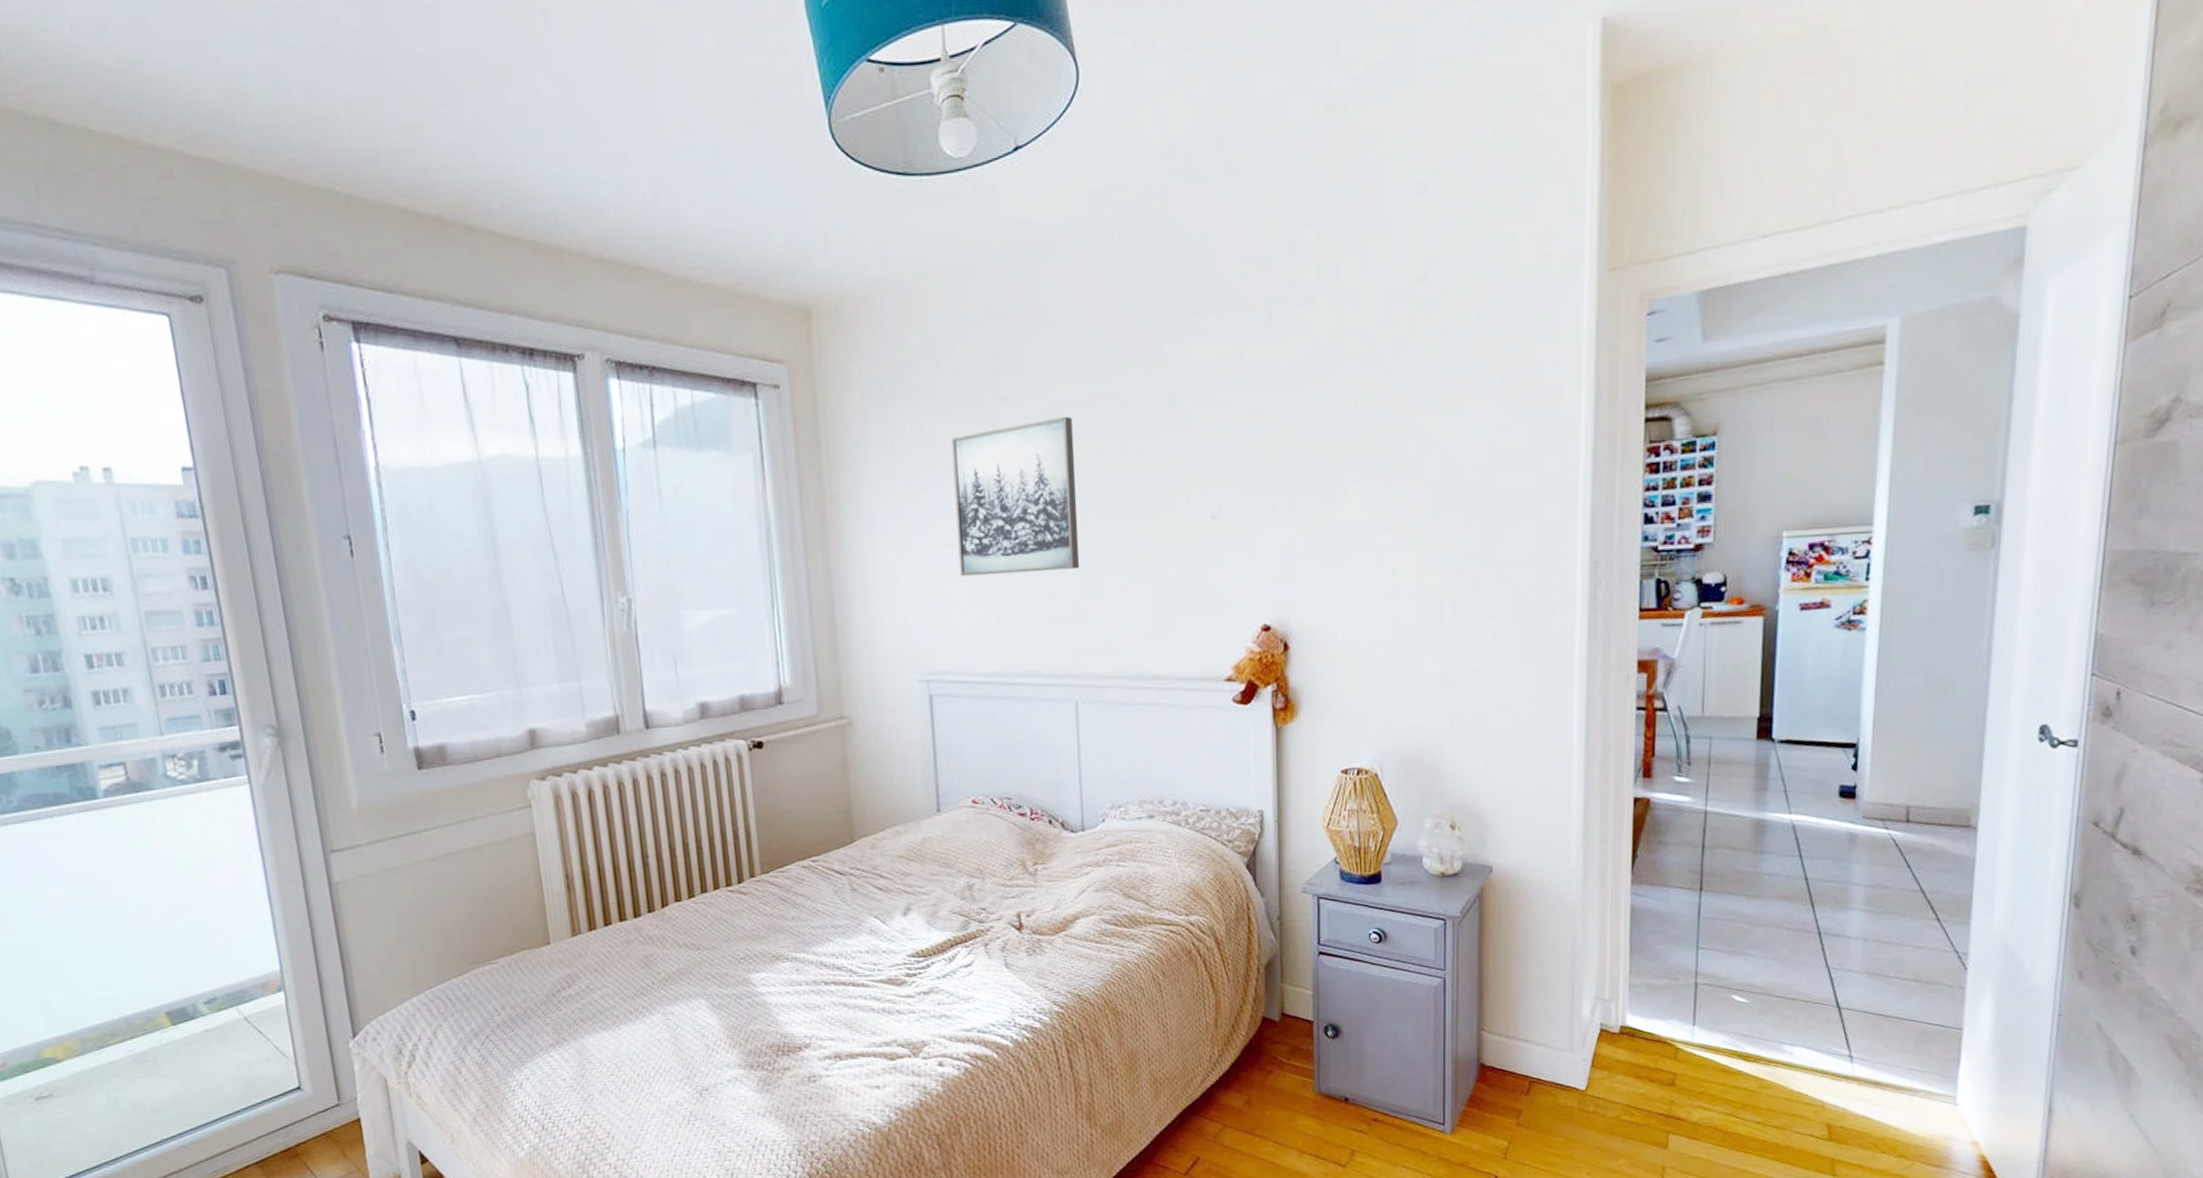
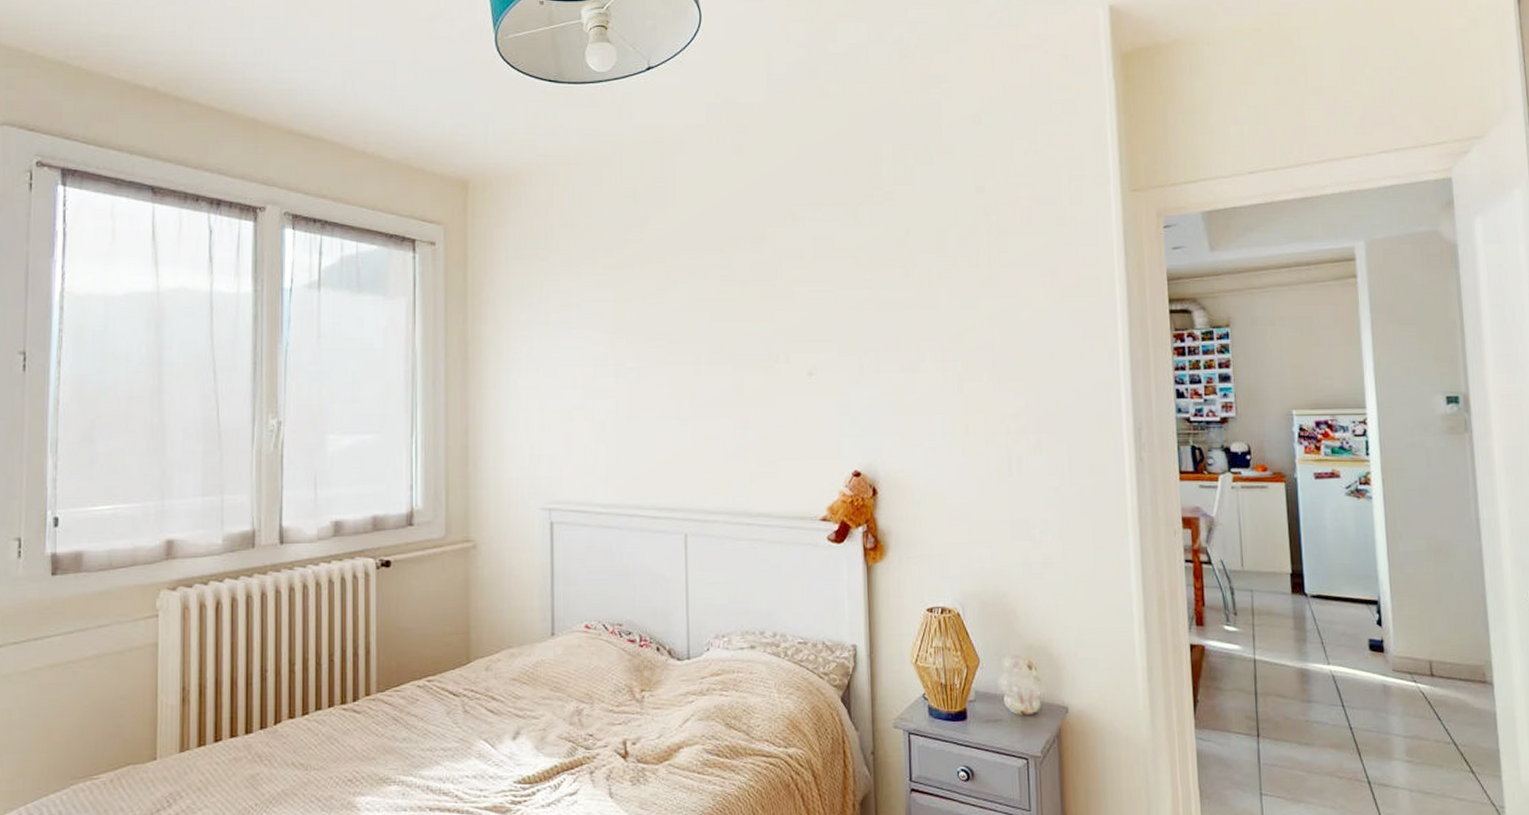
wall art: present [951,416,1080,577] -> none [583,282,692,416]

